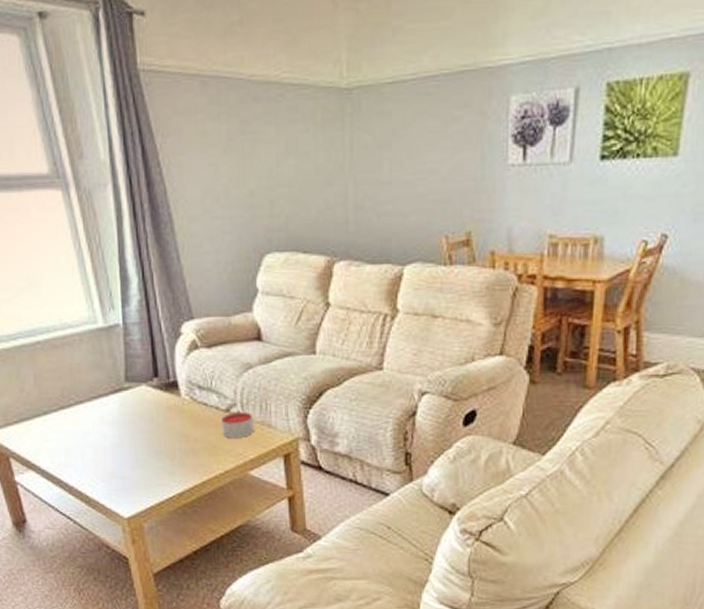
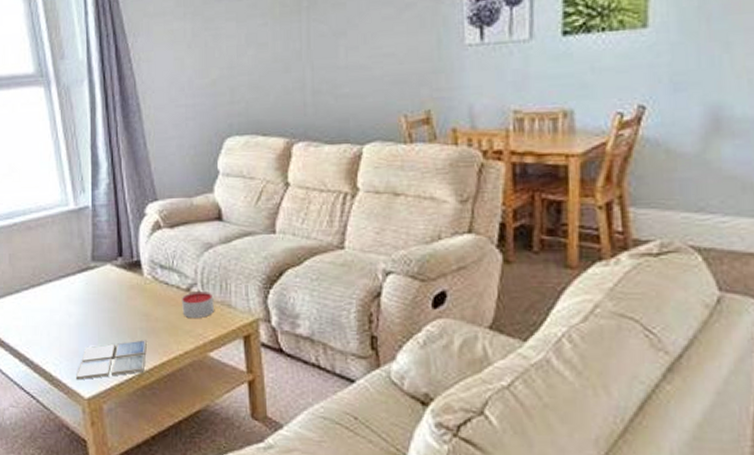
drink coaster: none [113,460,187,501] -> present [75,340,147,381]

